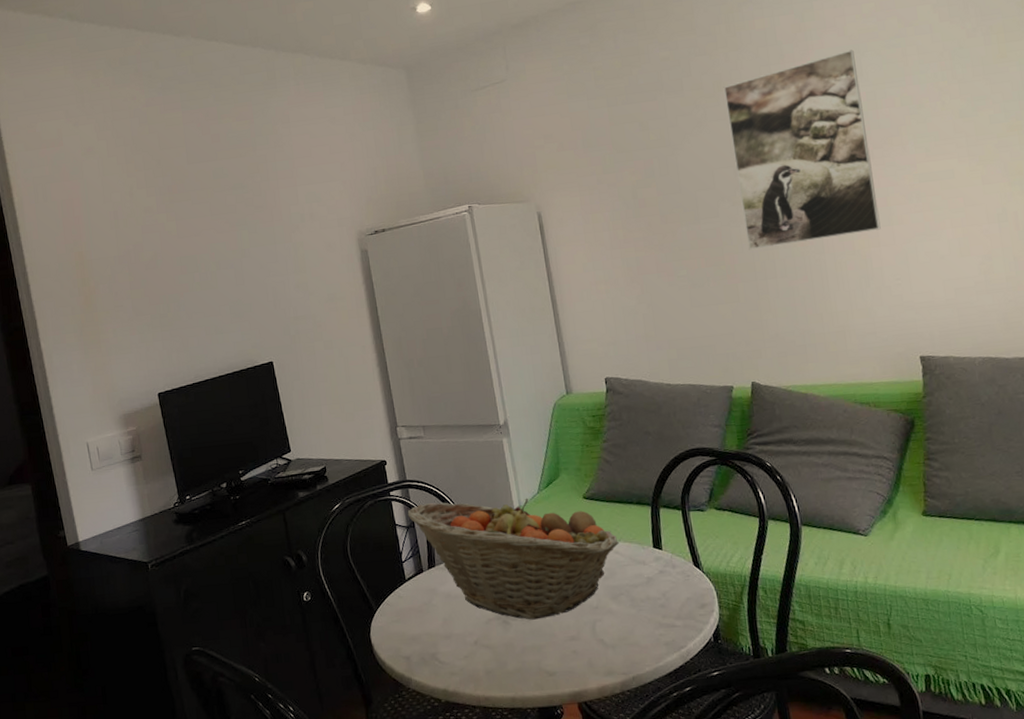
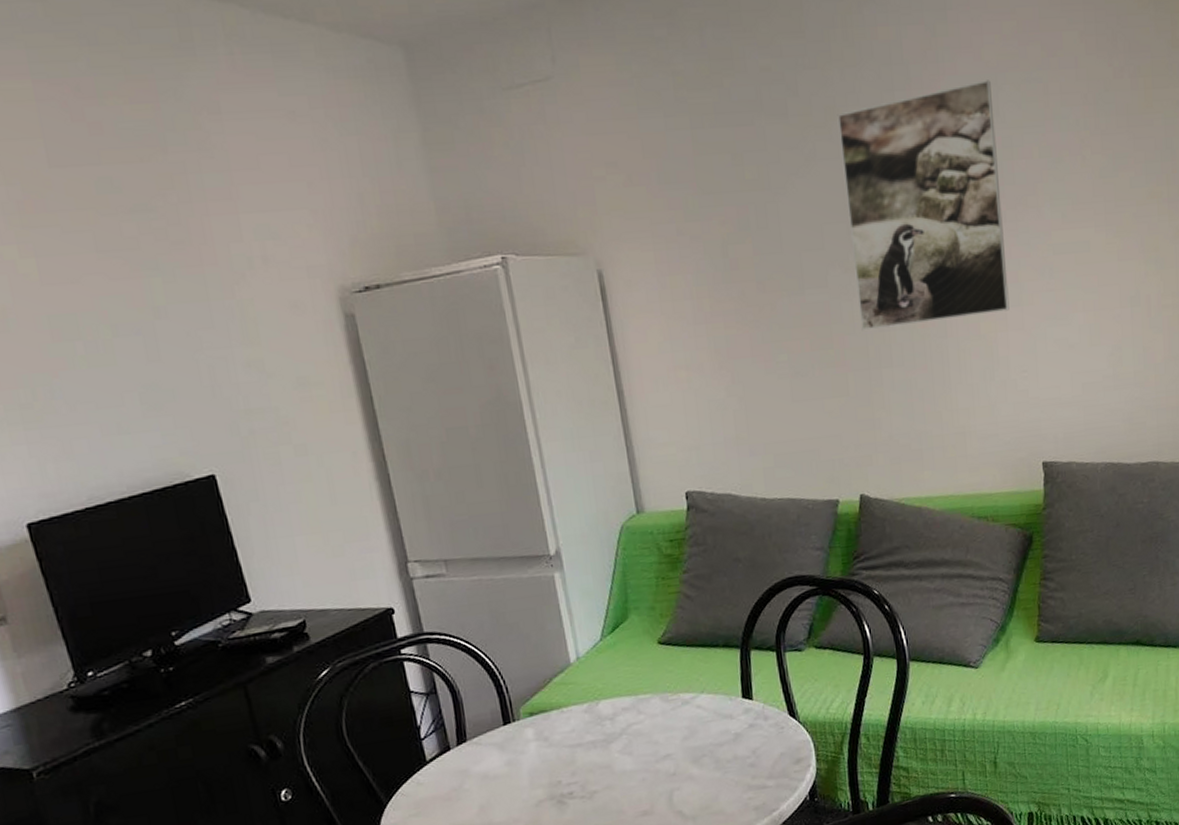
fruit basket: present [407,498,619,620] -> none [426,647,701,797]

